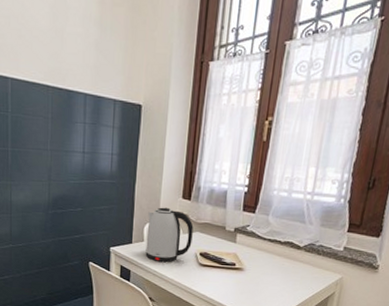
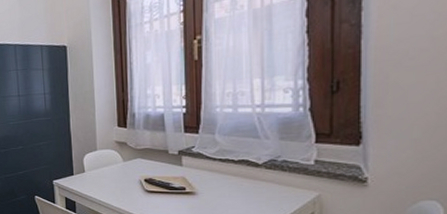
kettle: present [145,207,194,263] -> none [86,137,134,192]

